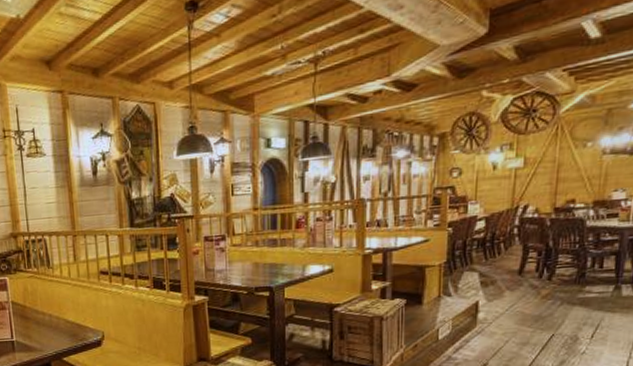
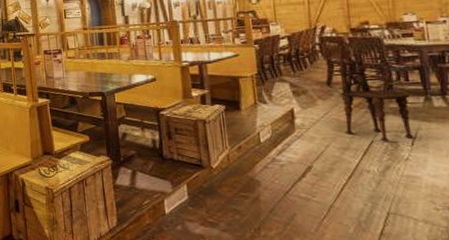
dining chair: none [527,236,600,335] -> present [337,52,415,142]

